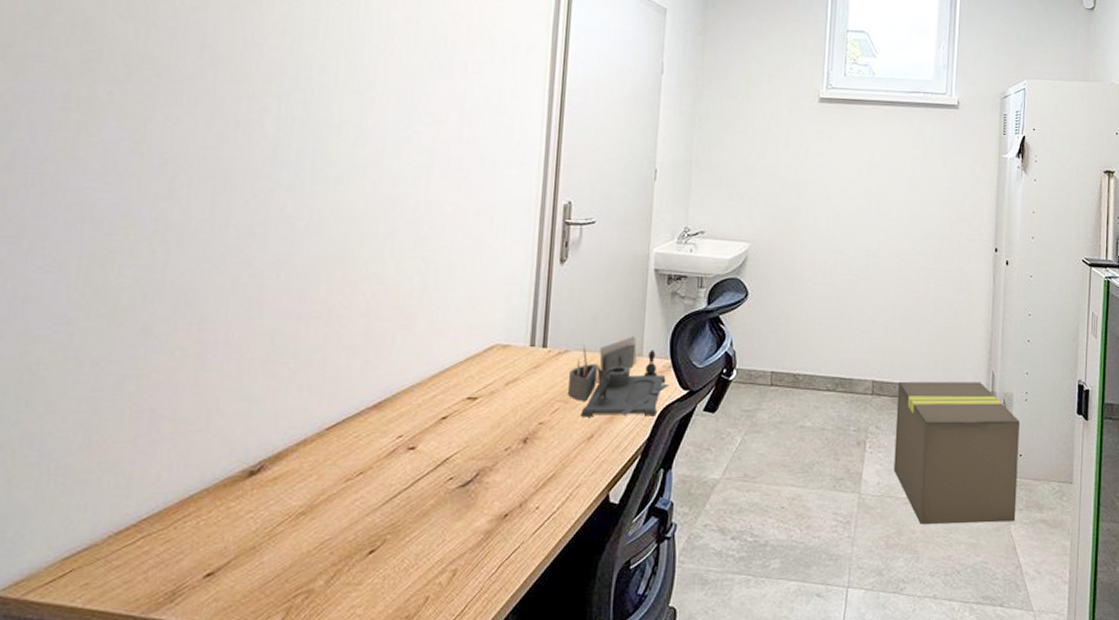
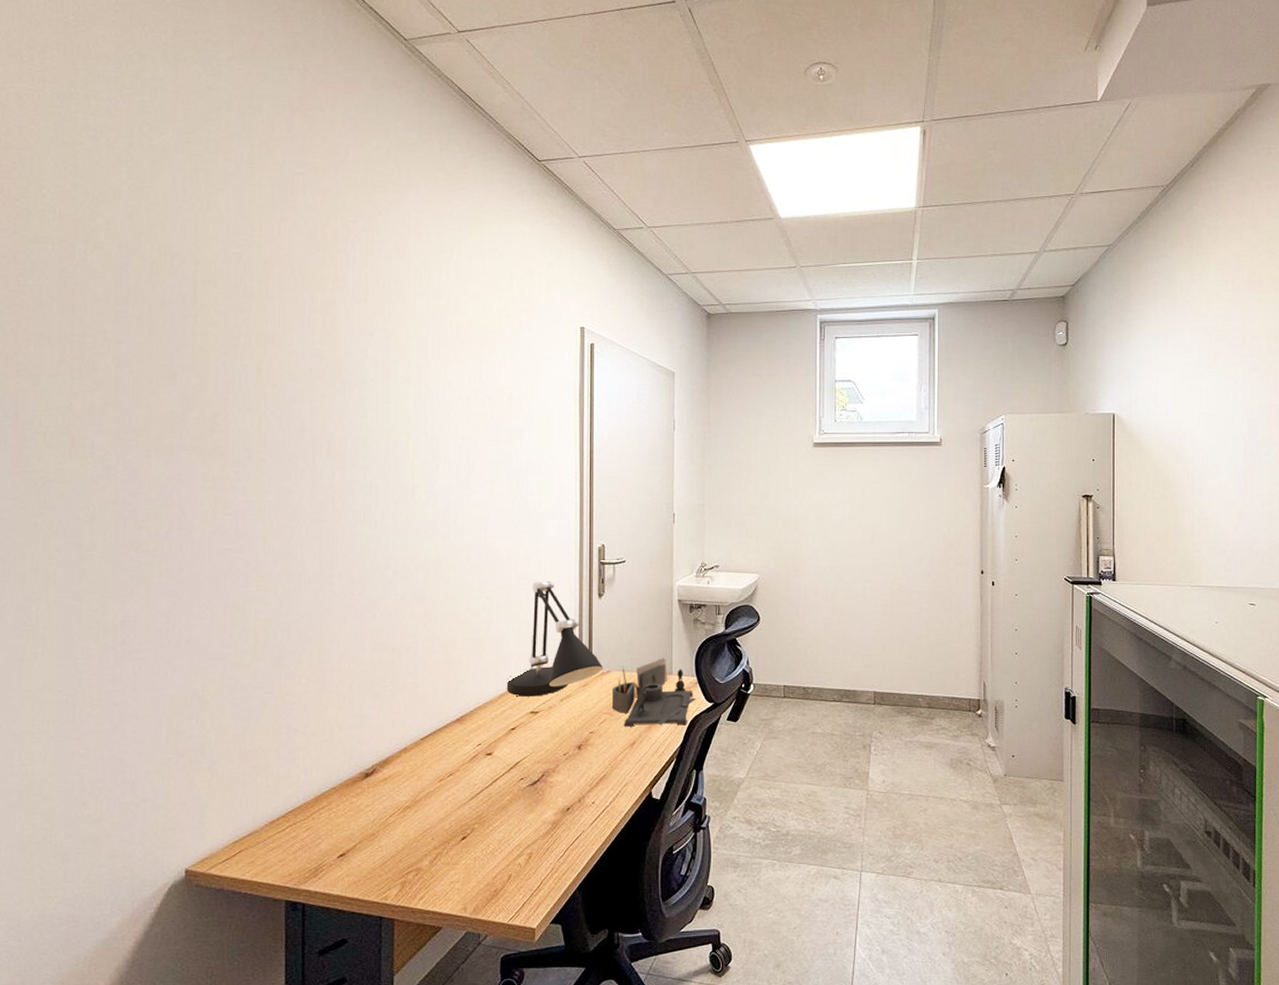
desk lamp: none [439,241,561,379] -> present [506,580,604,697]
cardboard box: present [893,381,1020,524] -> none [897,691,1011,817]

